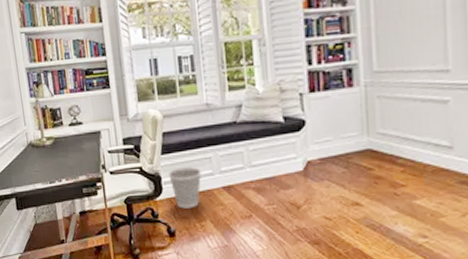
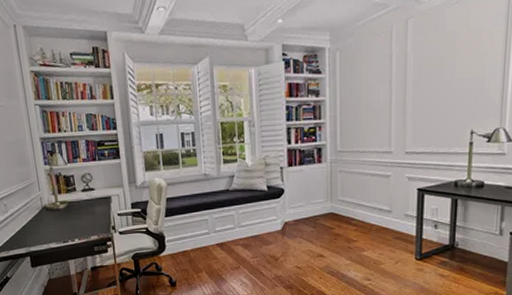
wastebasket: present [168,167,202,209] -> none [171,227,200,263]

